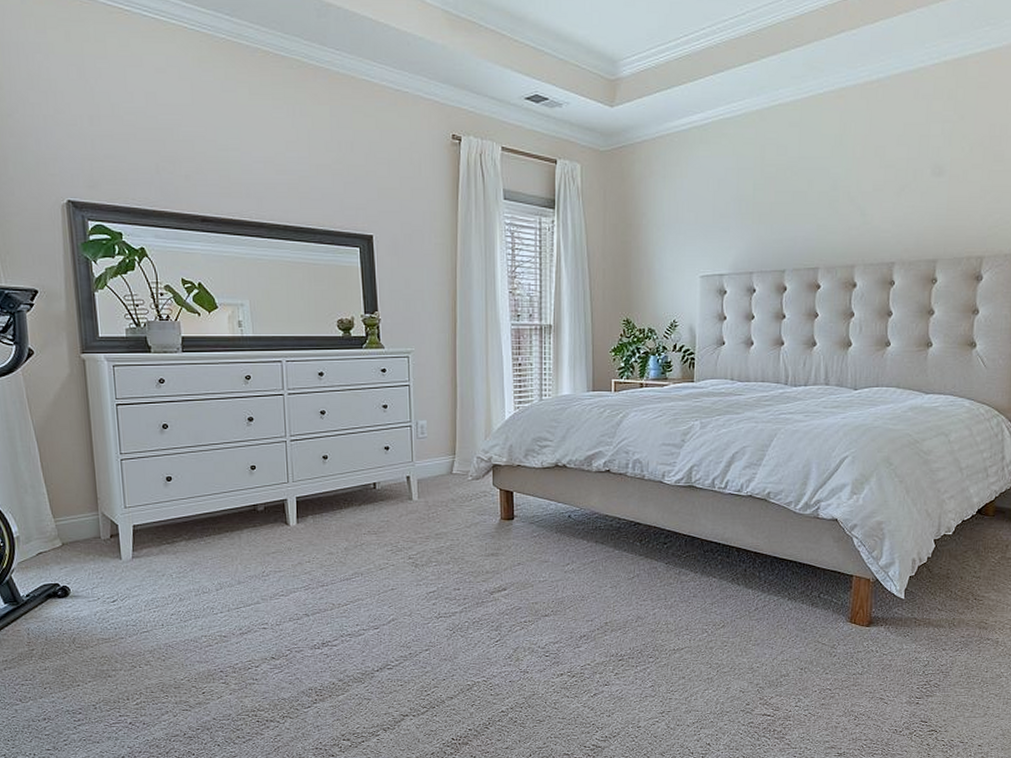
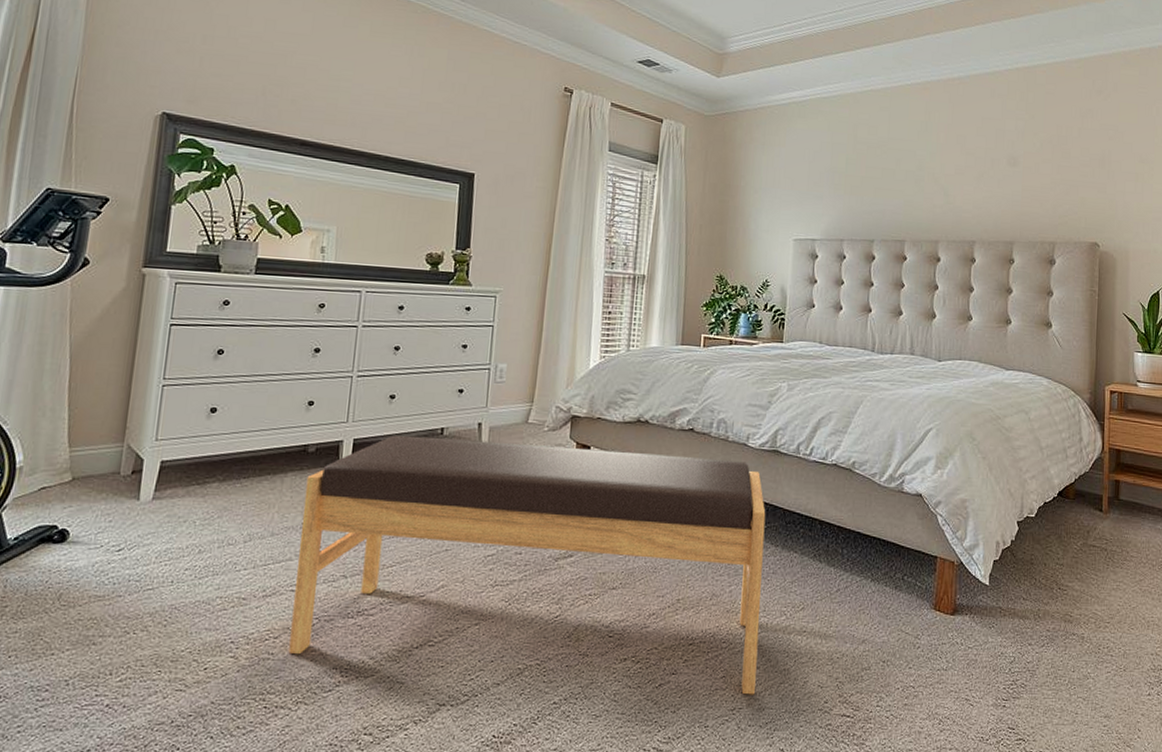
bench: none [260,491,684,700] -> present [288,435,766,695]

